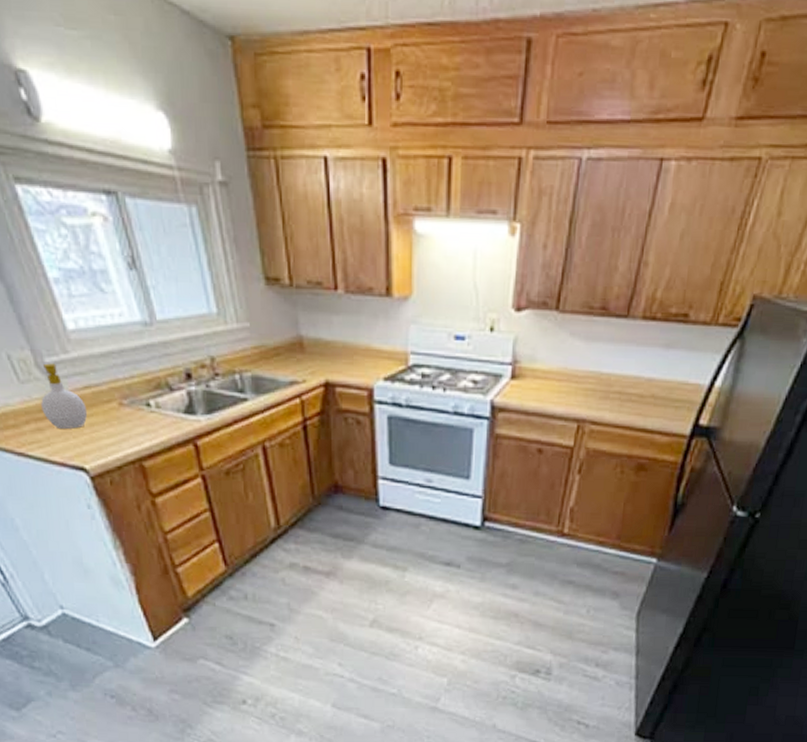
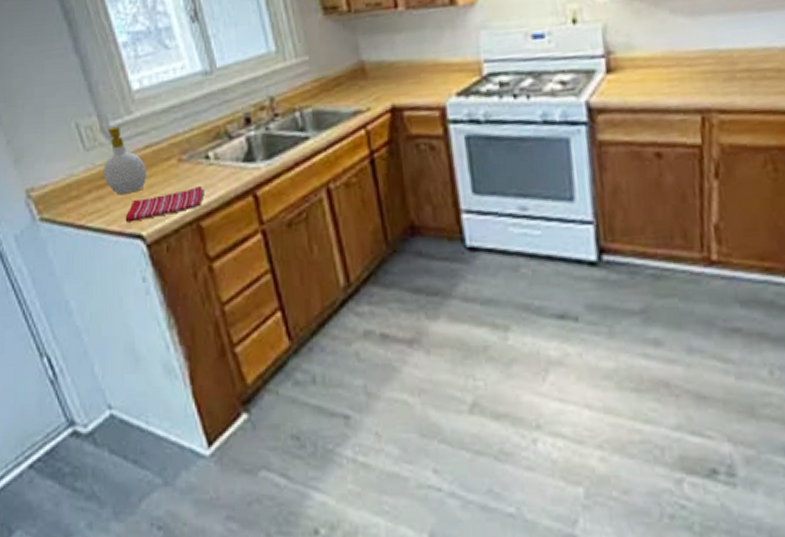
dish towel: none [66,429,146,456] -> present [125,185,204,223]

